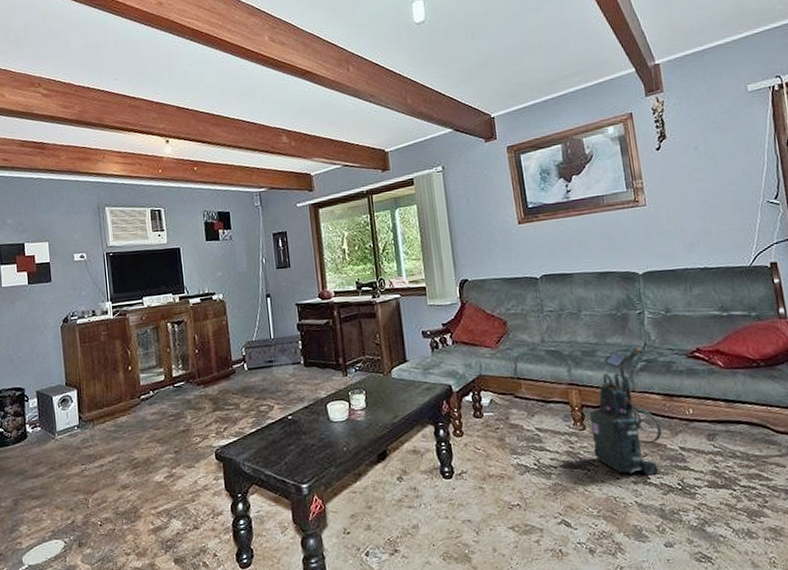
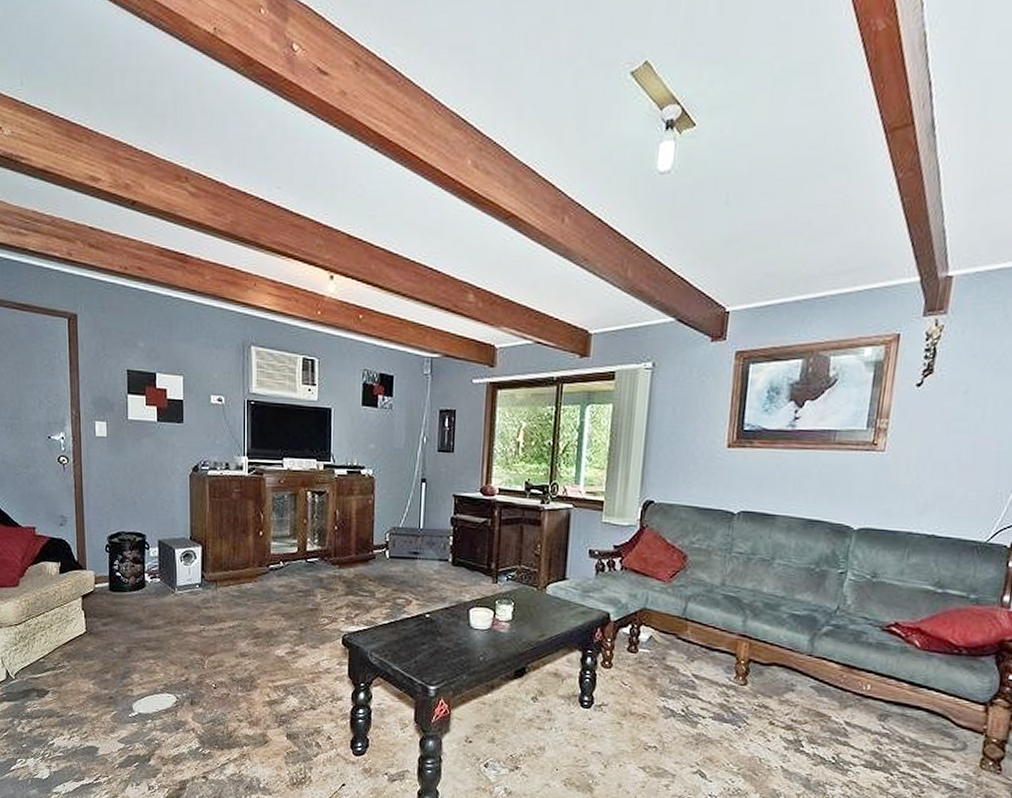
vacuum cleaner: present [589,347,663,476] -> none [750,609,835,744]

